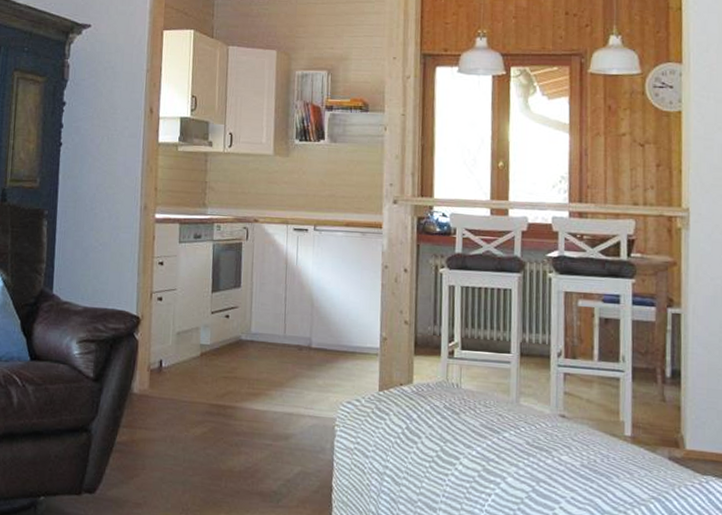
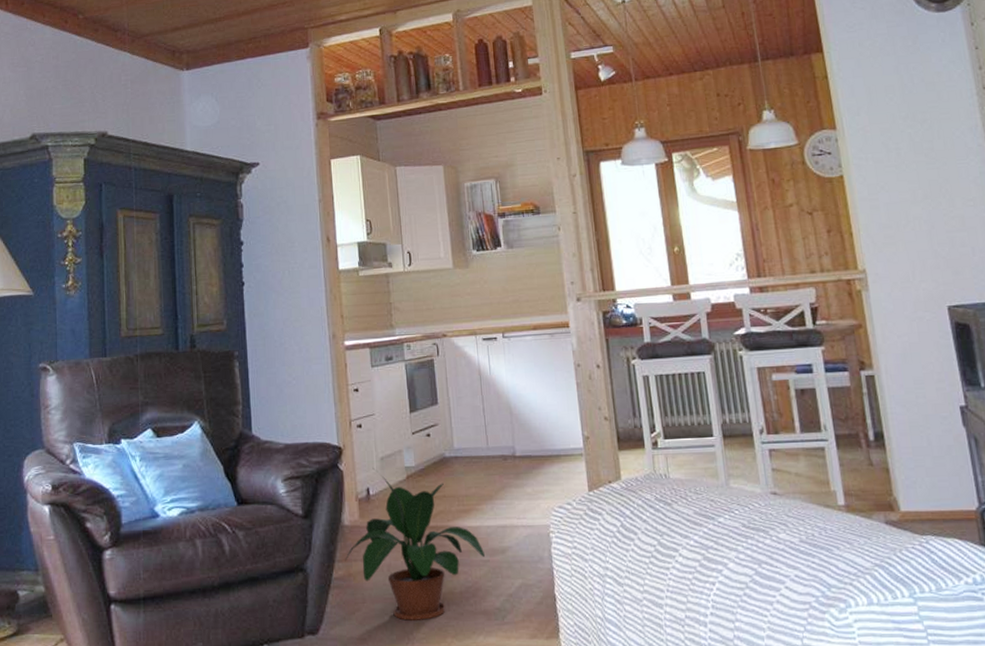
potted plant: none [130,341,268,493] -> present [345,468,485,621]

